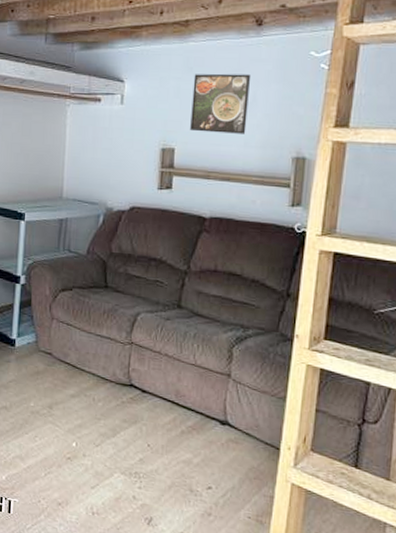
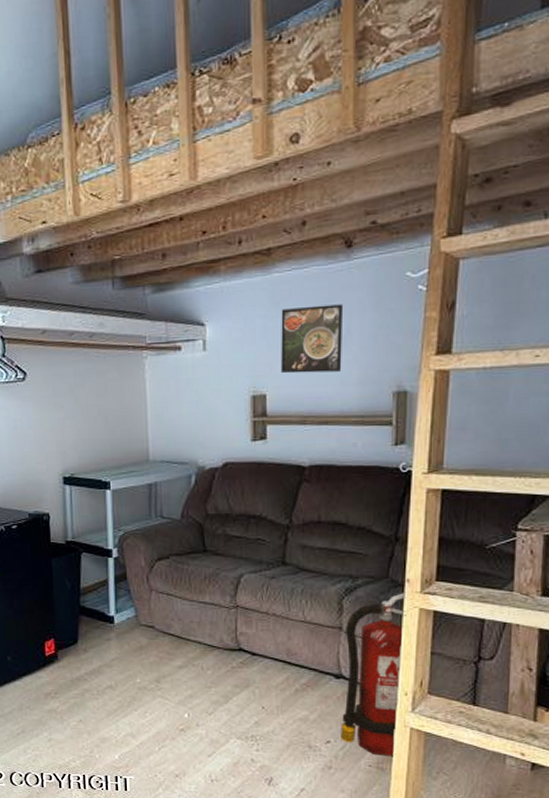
fire extinguisher: none [222,346,295,510] -> present [341,591,407,756]

